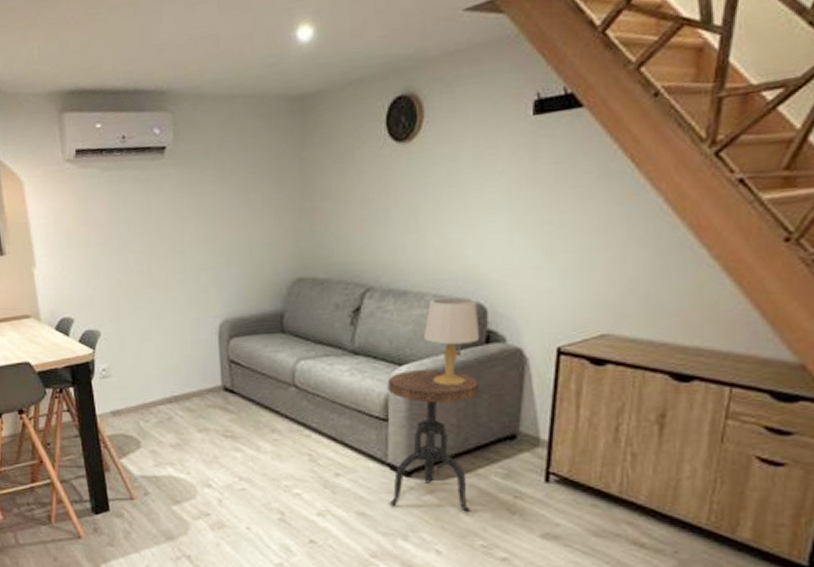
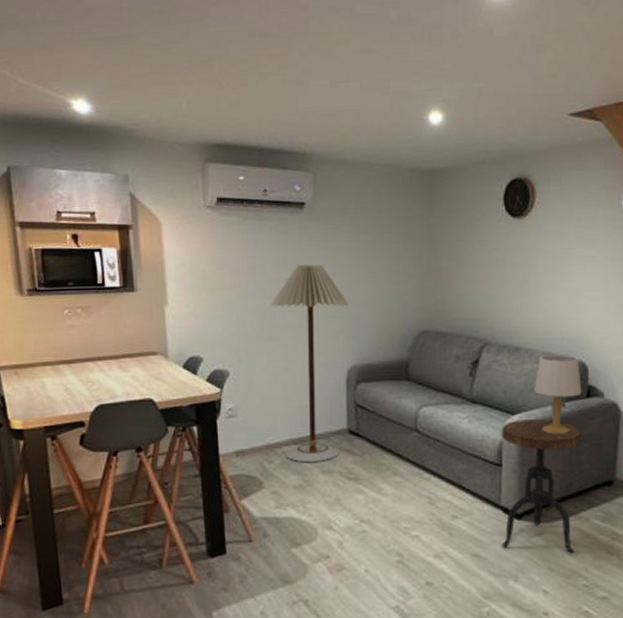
floor lamp: none [137,213,217,420] -> present [271,264,349,462]

